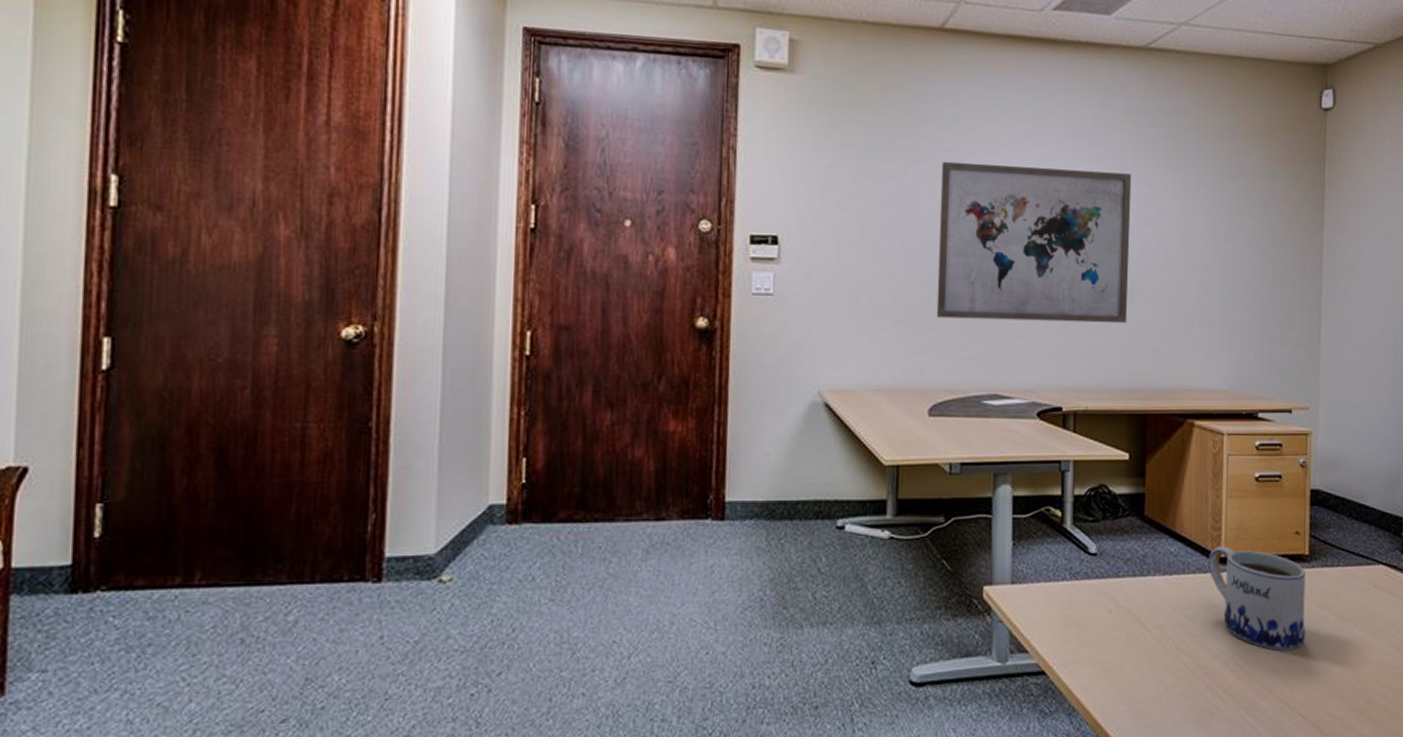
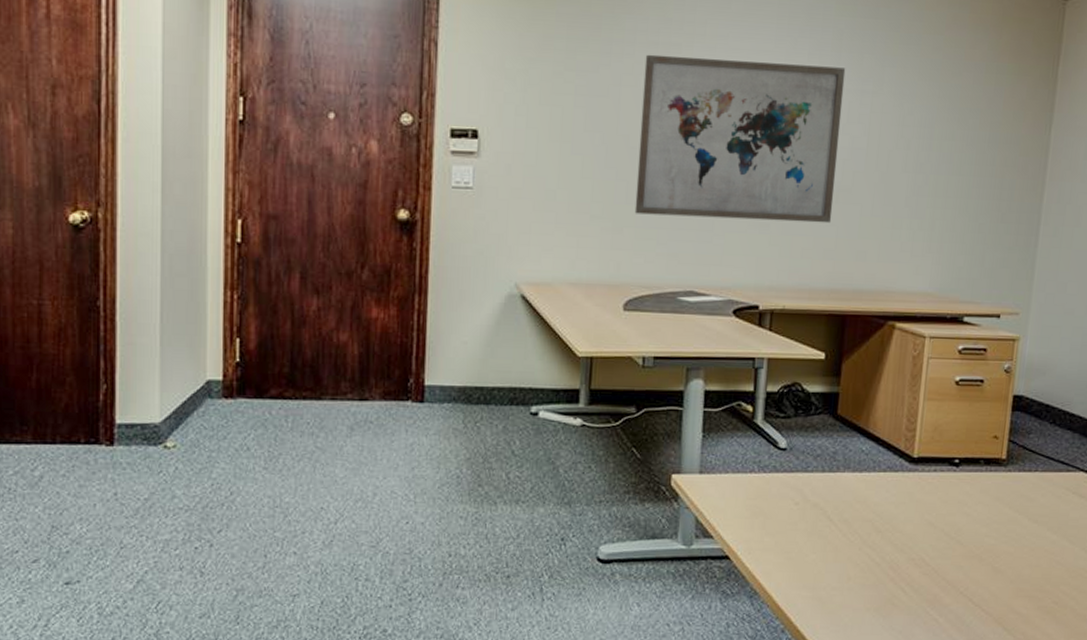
mug: present [1209,546,1306,652] -> none [900,447,1001,551]

